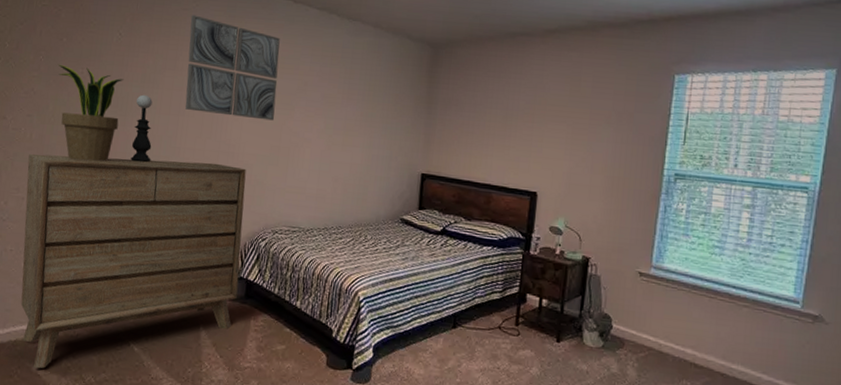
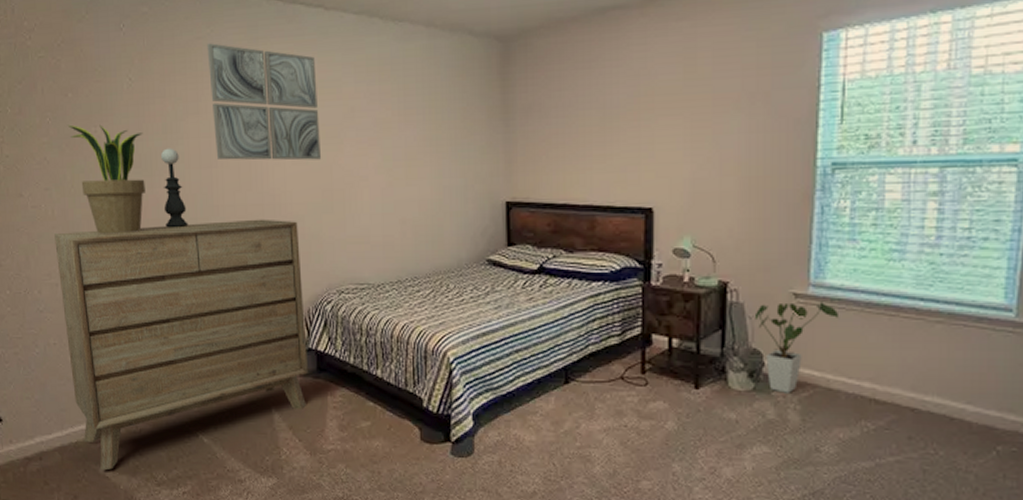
house plant: none [607,278,673,353] -> present [754,302,840,393]

